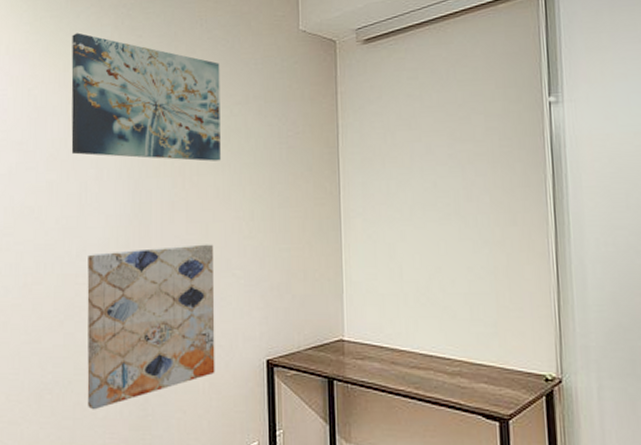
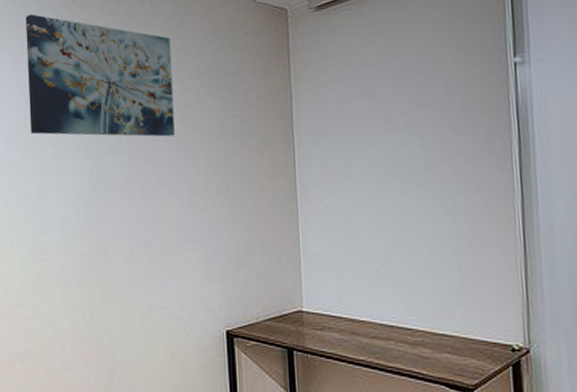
wall art: present [87,244,215,410] -> none [50,218,177,379]

